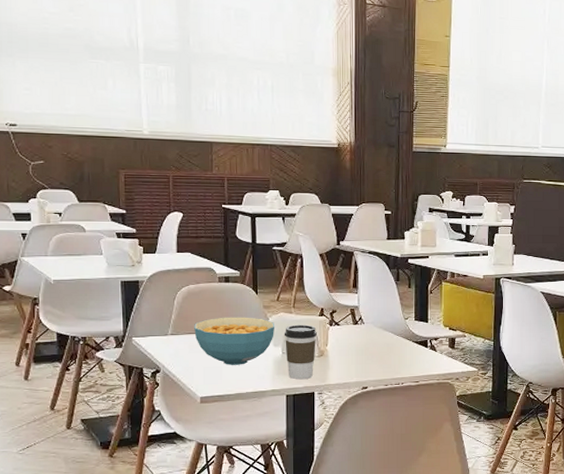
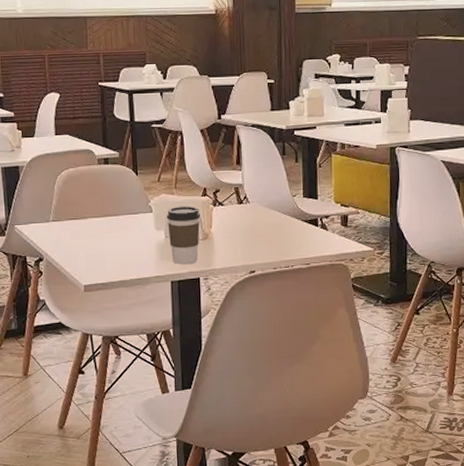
cereal bowl: present [194,317,275,365] -> none [75,199,157,251]

